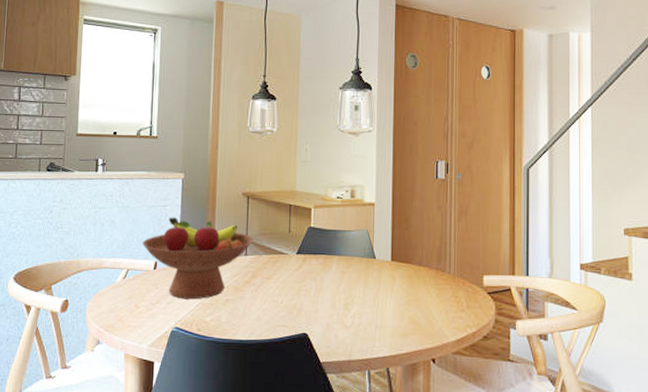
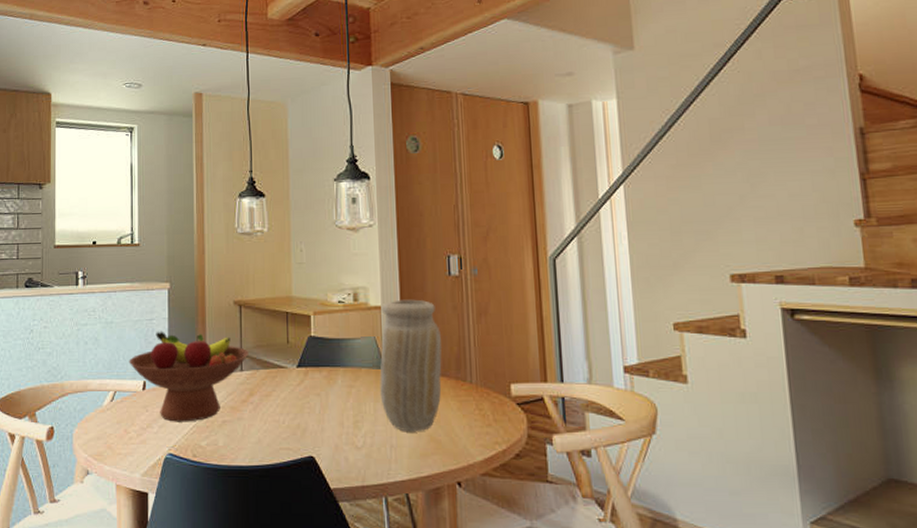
vase: none [369,198,426,315] -> present [380,299,442,432]

